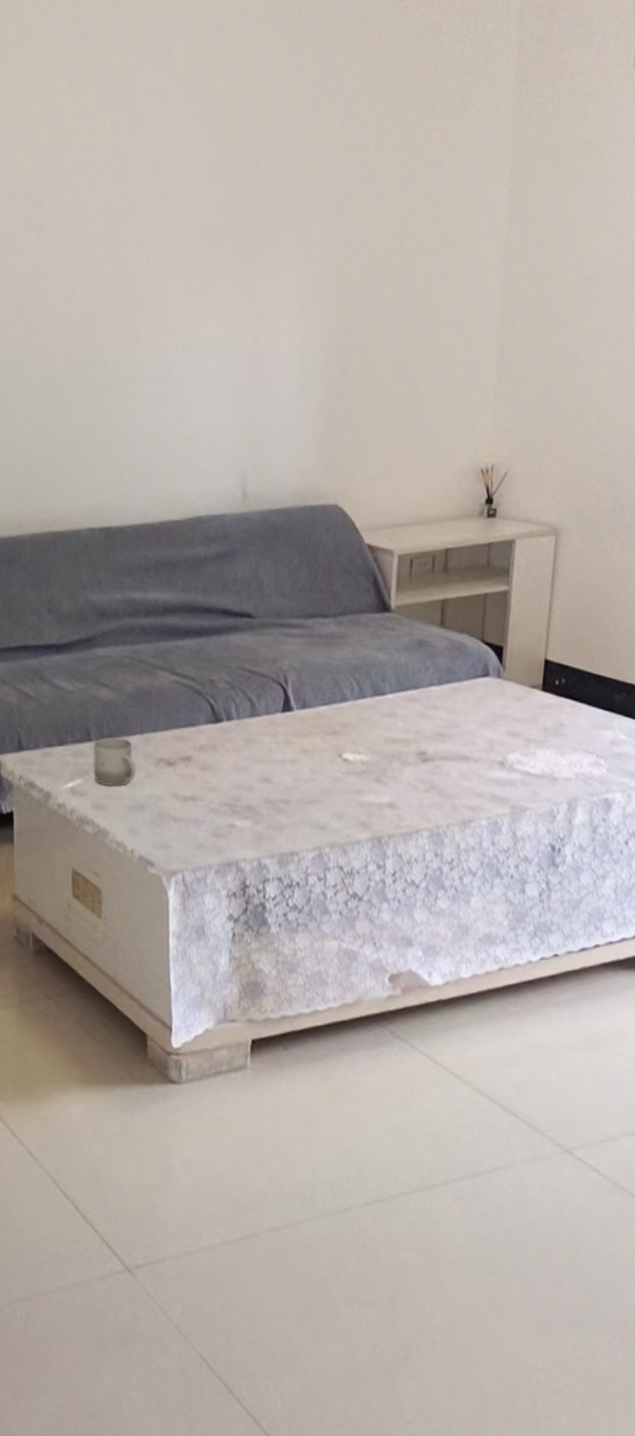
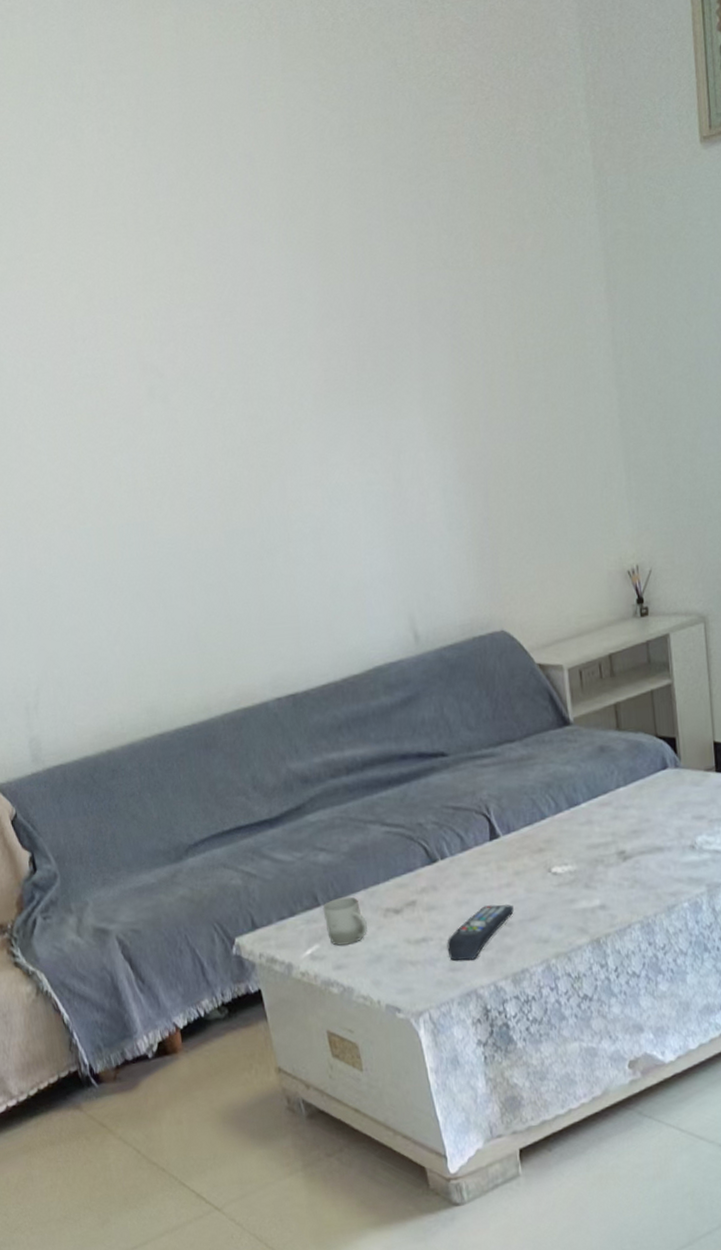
remote control: none [215,777,294,830] -> present [447,904,514,962]

